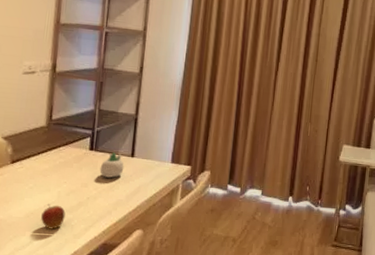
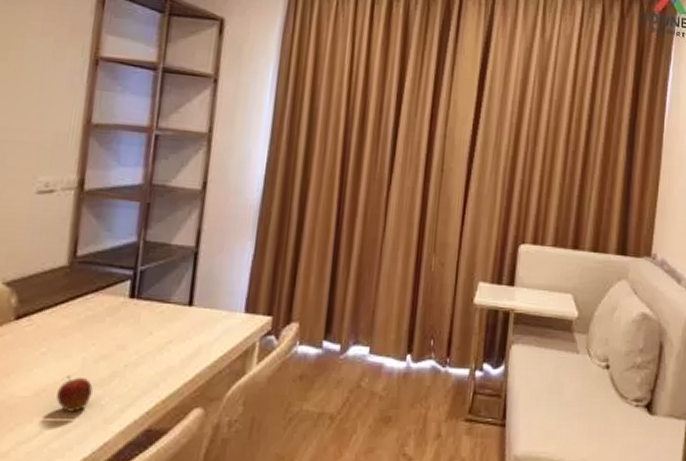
succulent planter: present [99,152,124,178] -> none [143,300,178,336]

